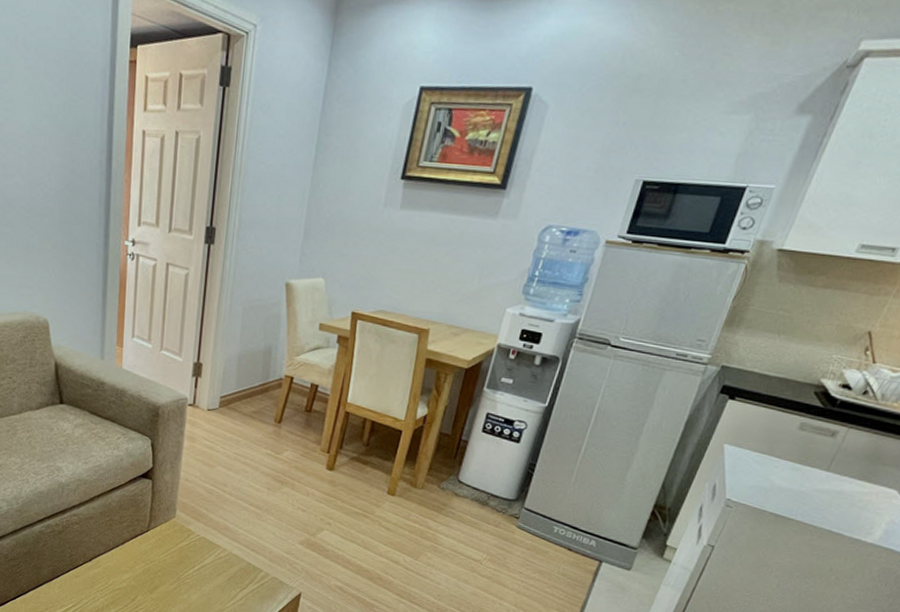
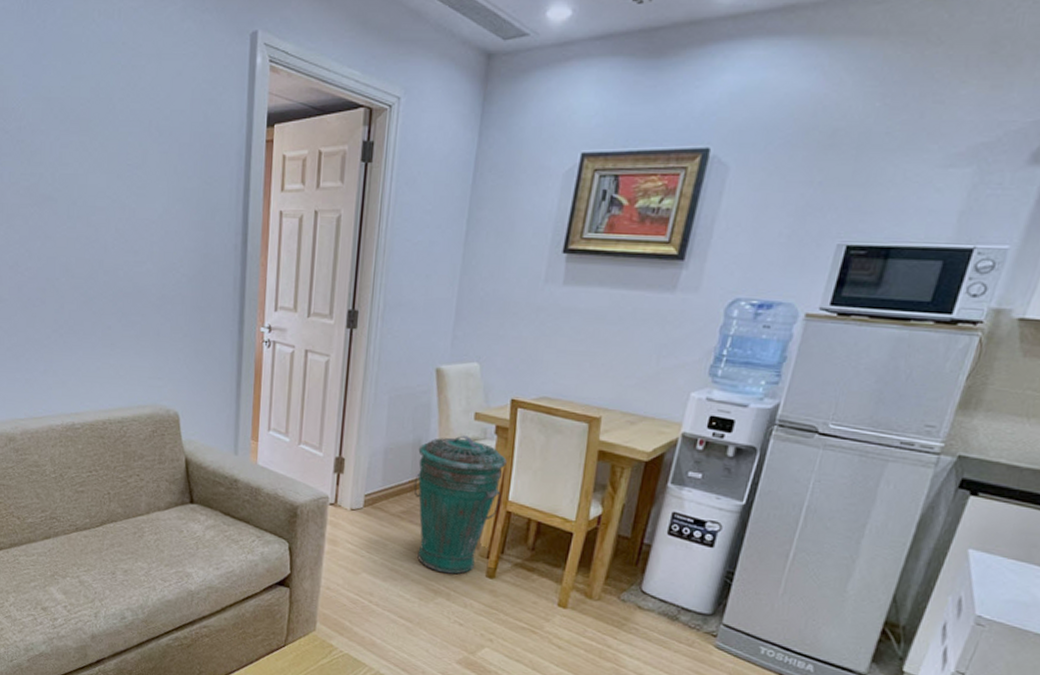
trash can: none [264,344,347,467] -> present [413,435,507,575]

